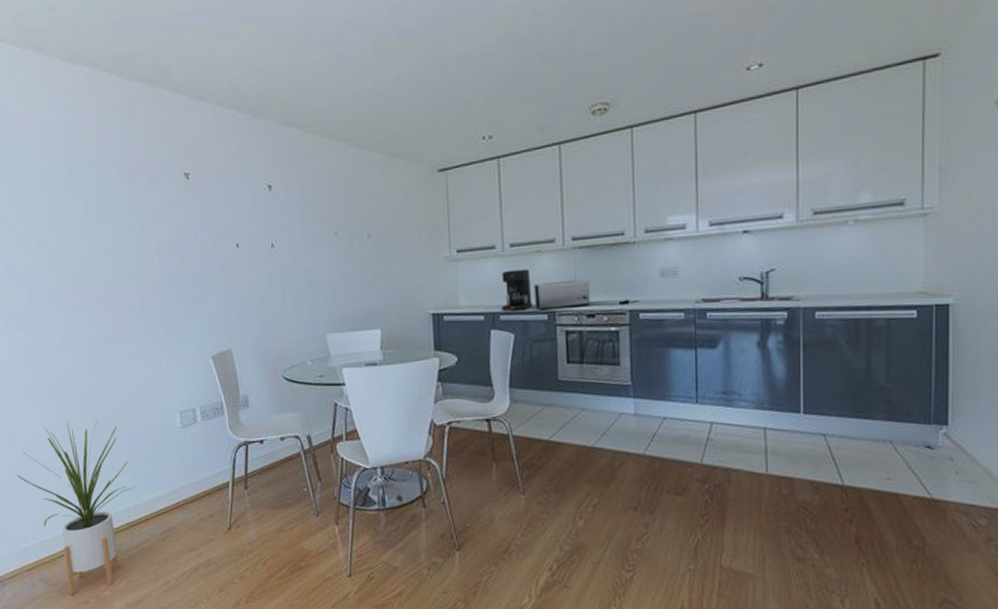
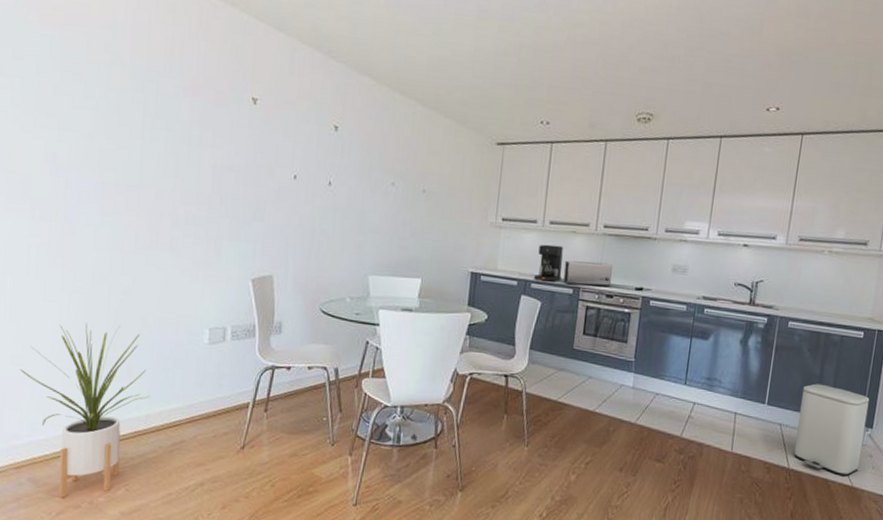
pedal bin: none [847,380,938,488] -> present [794,383,870,477]

